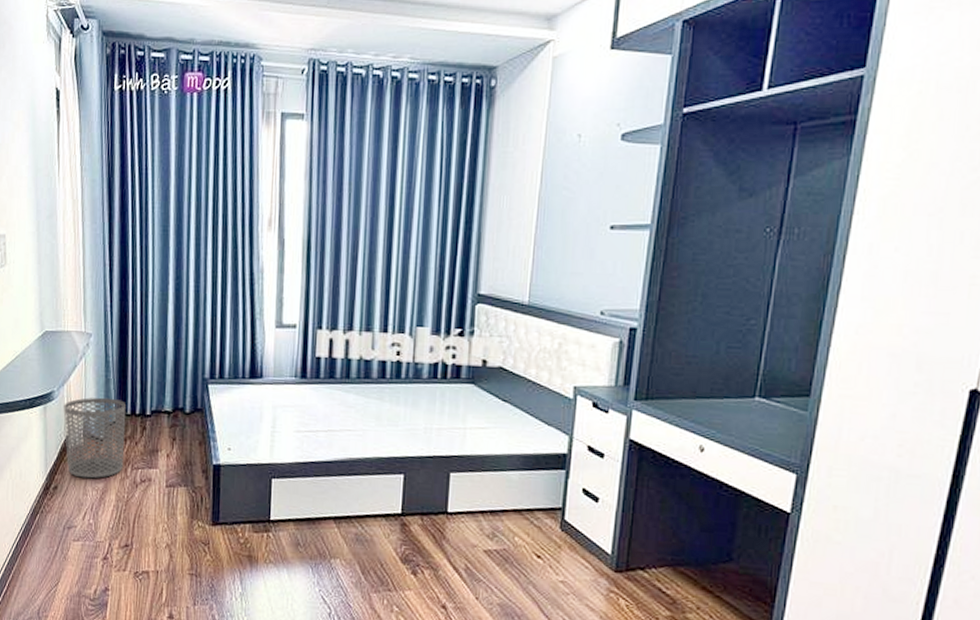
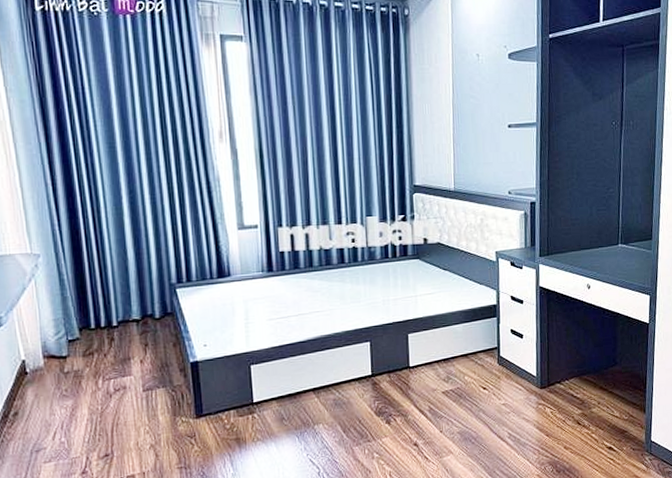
waste bin: present [63,397,126,479] -> none [15,315,94,399]

